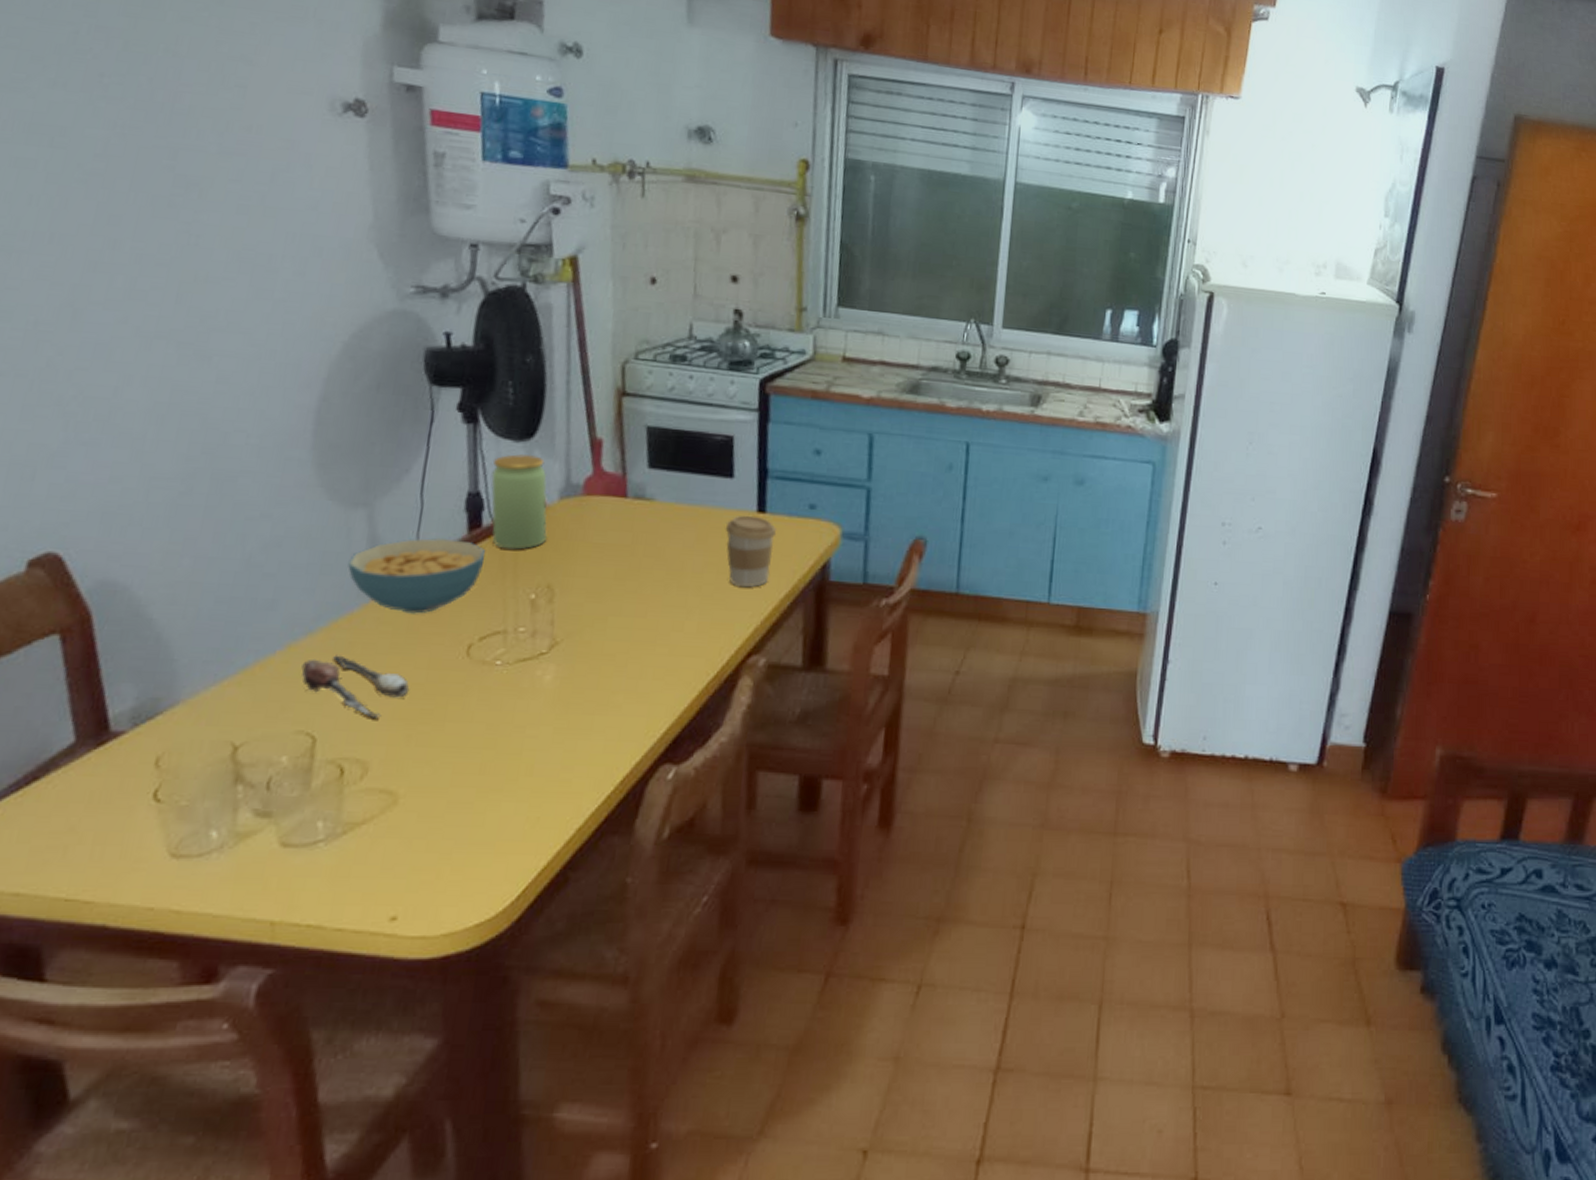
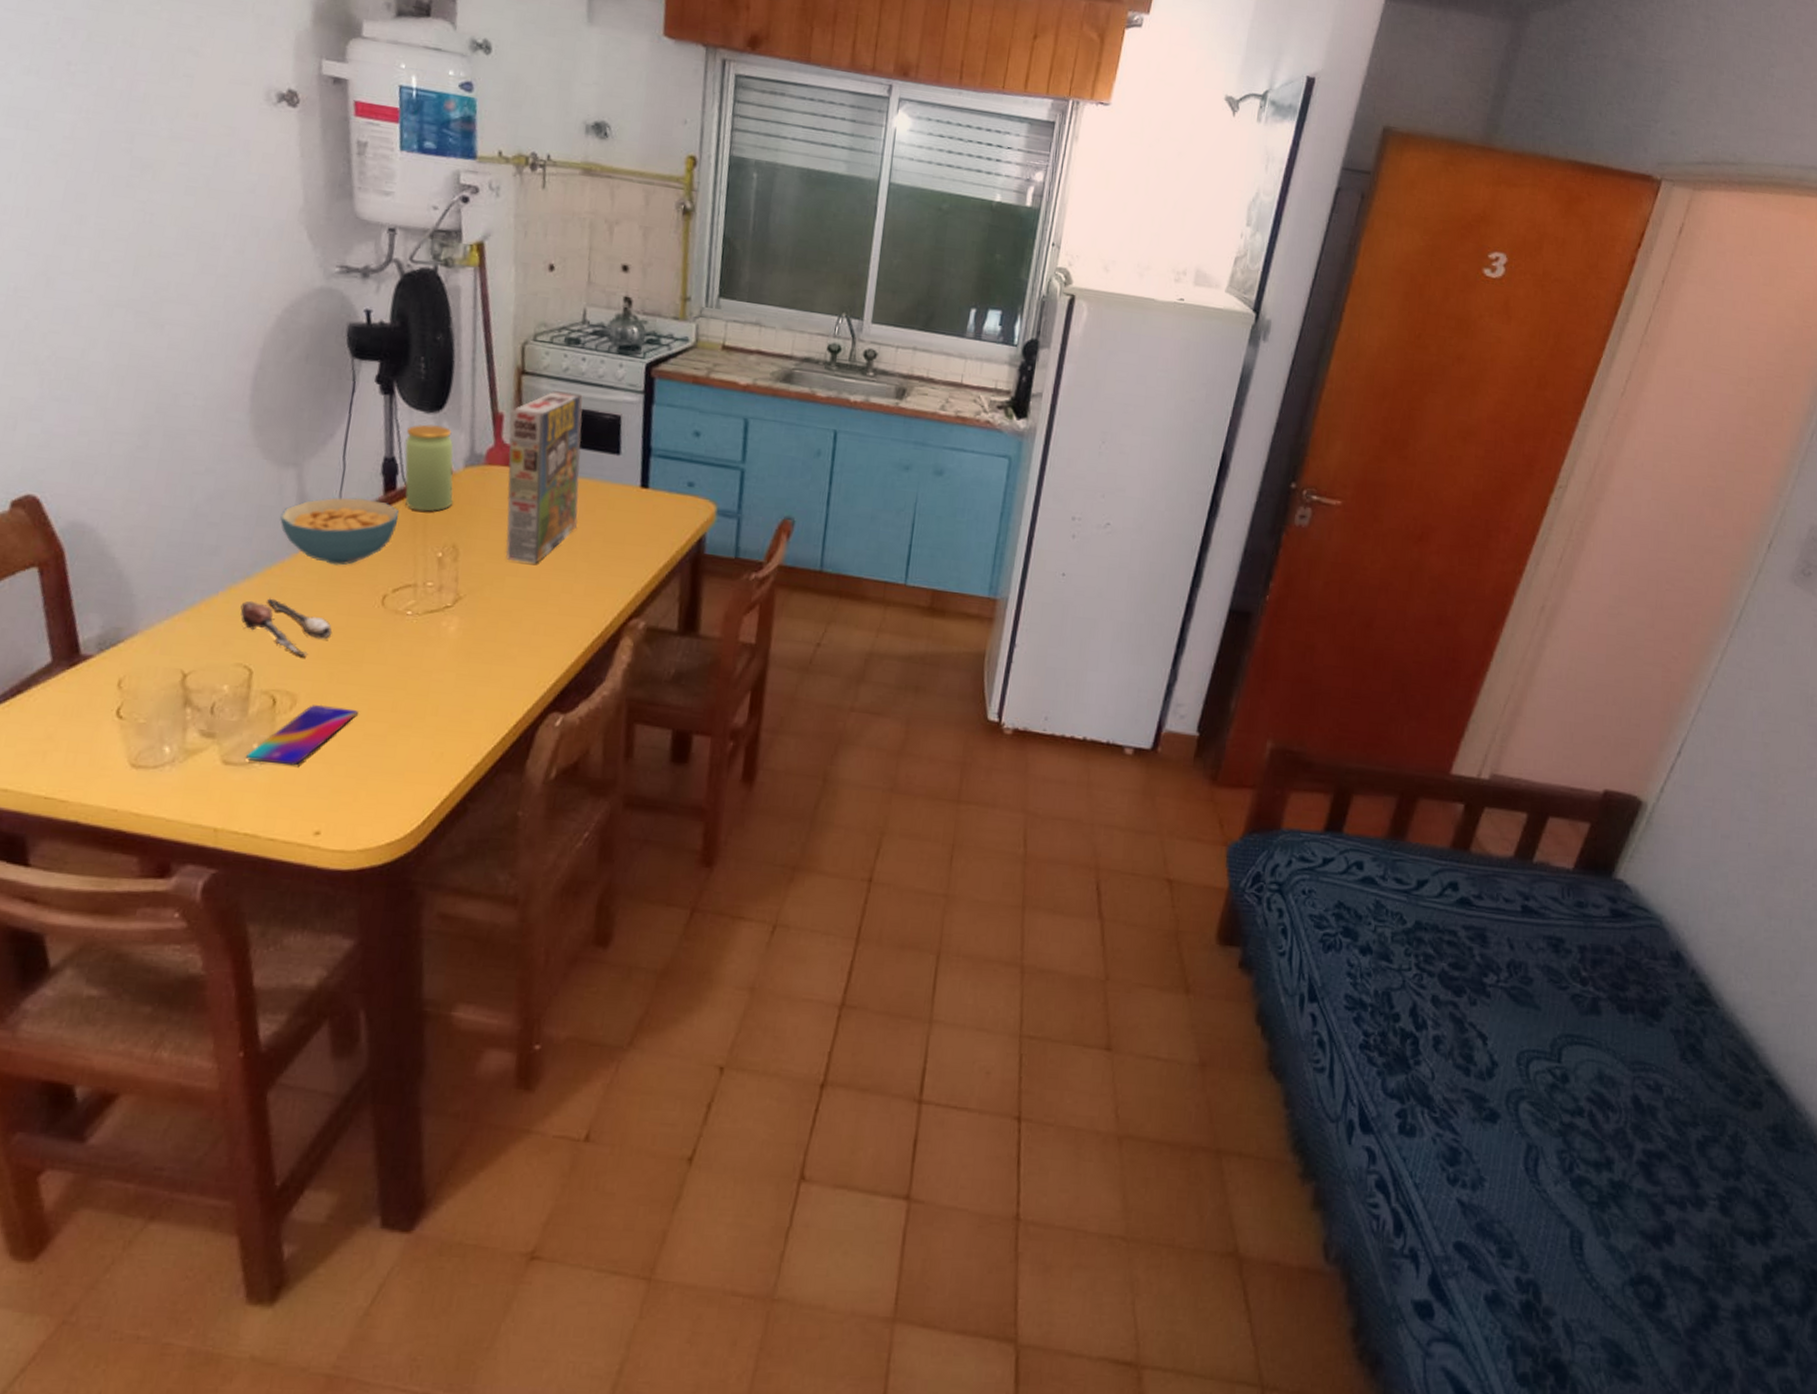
smartphone: none [309,771,441,844] -> present [246,704,358,766]
cereal box: none [607,412,691,601] -> present [505,391,583,564]
coffee cup: present [725,515,776,588] -> none [611,489,657,557]

